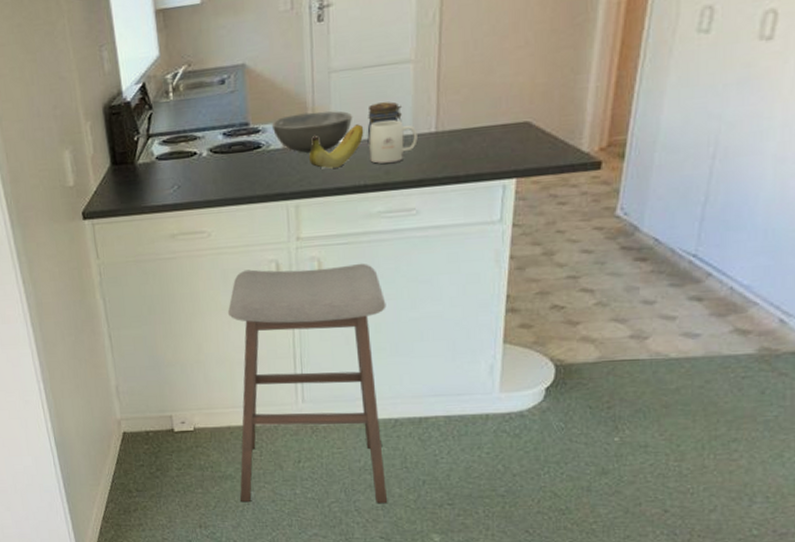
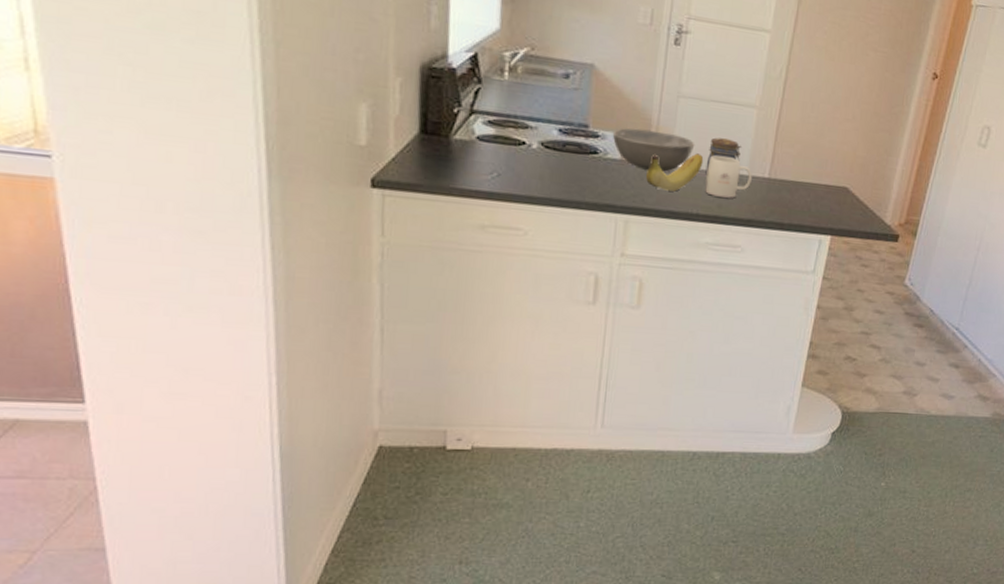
bar stool: present [227,263,388,503] -> none [515,278,701,539]

